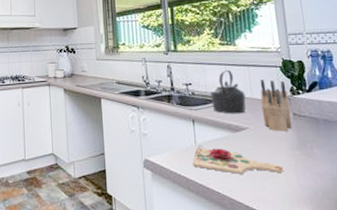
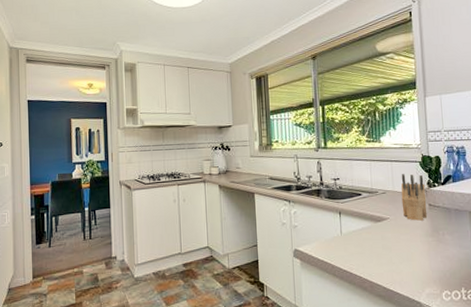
cutting board: present [192,145,283,174] -> none [338,235,417,260]
kettle: present [210,69,246,114] -> none [356,165,388,206]

